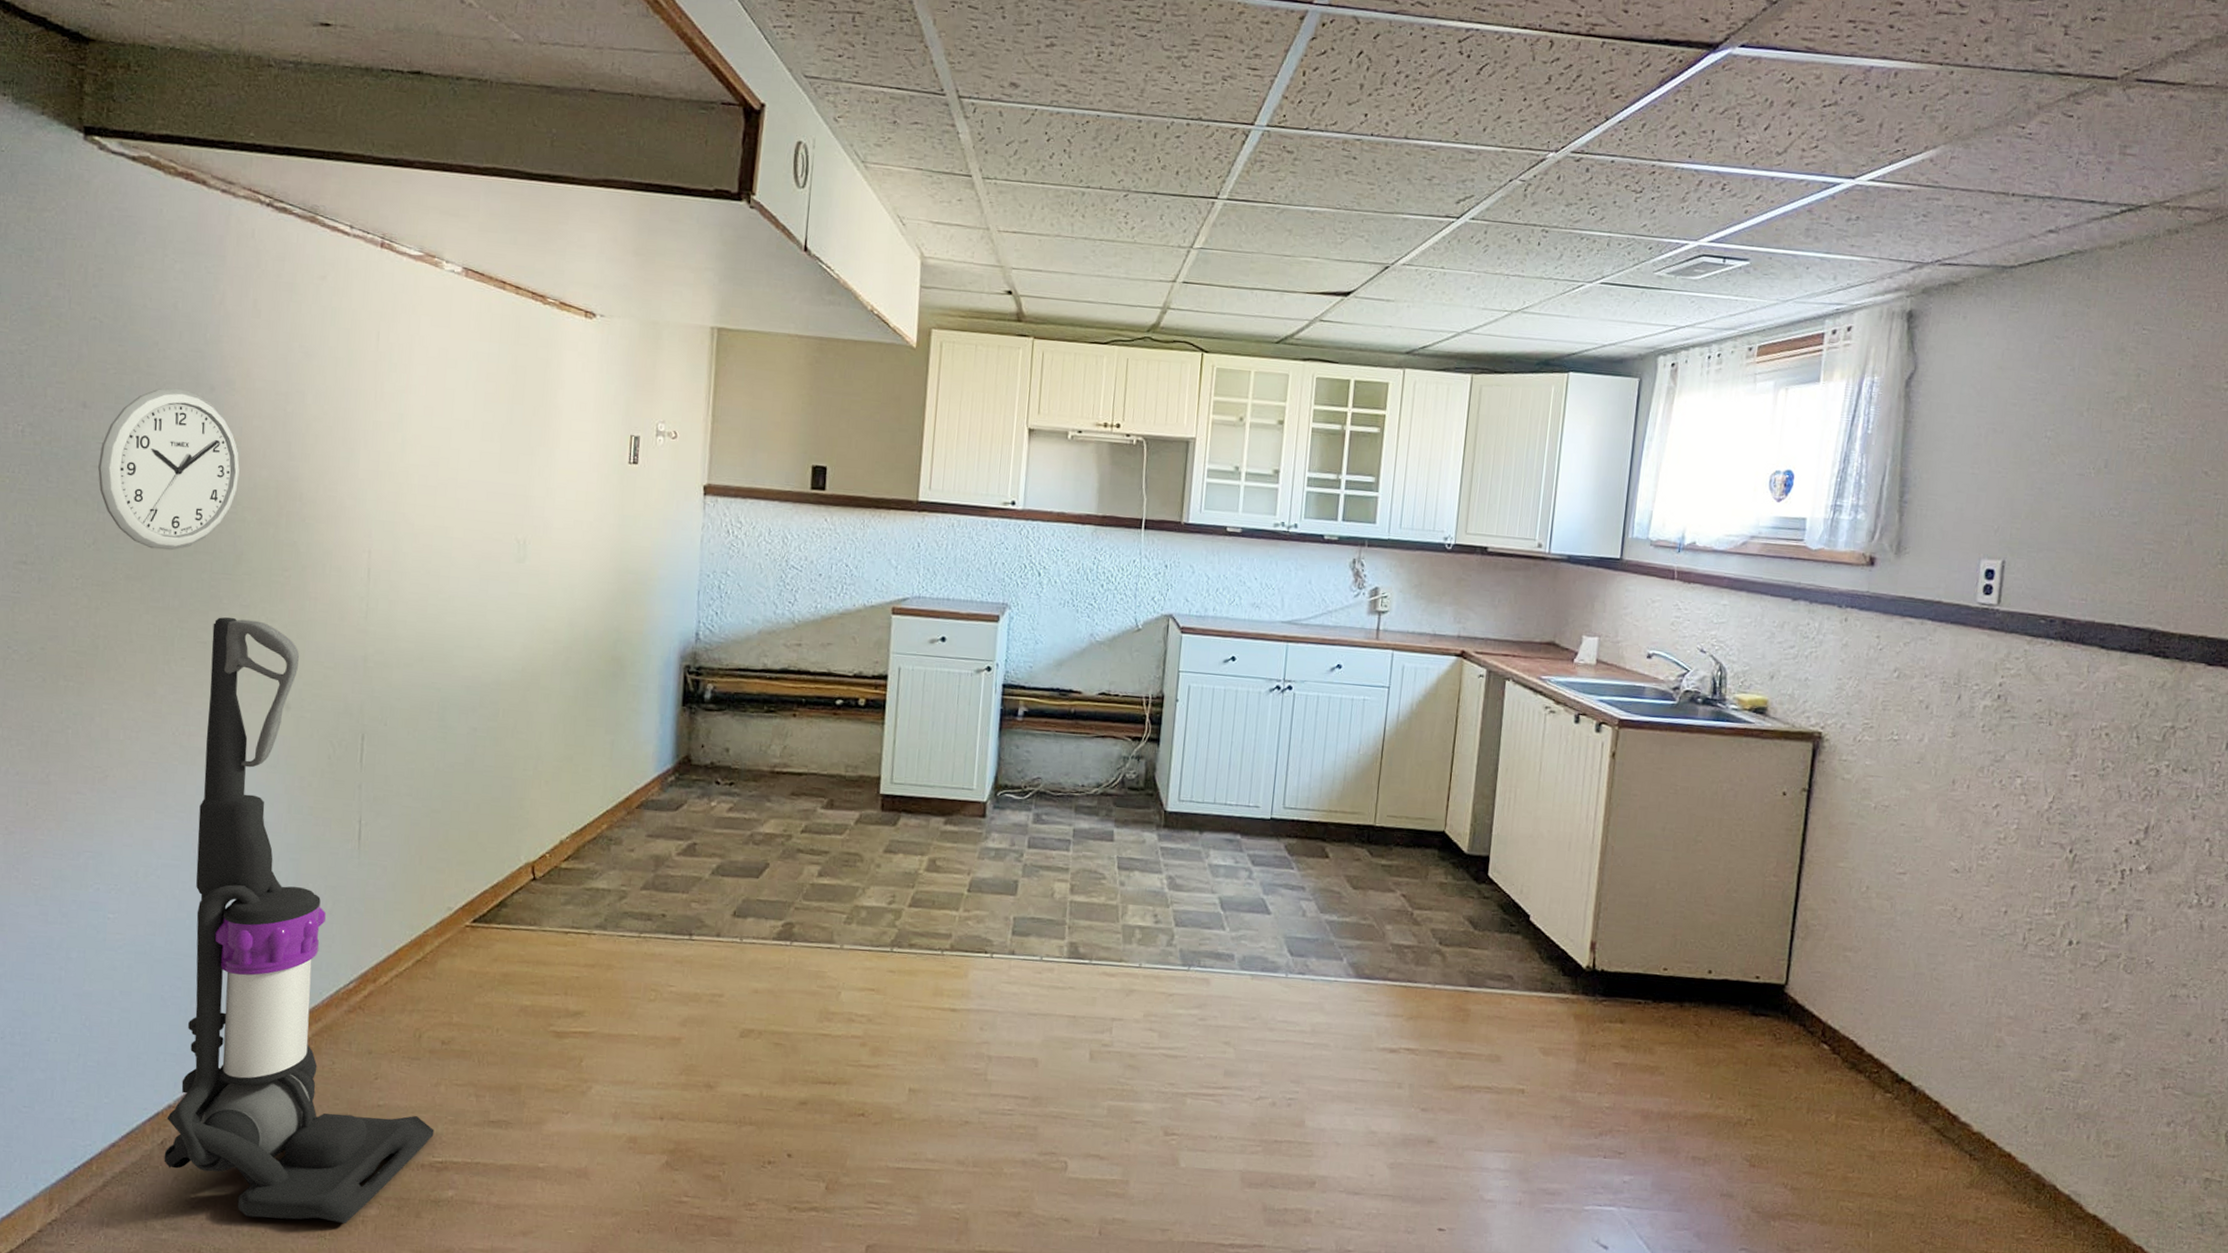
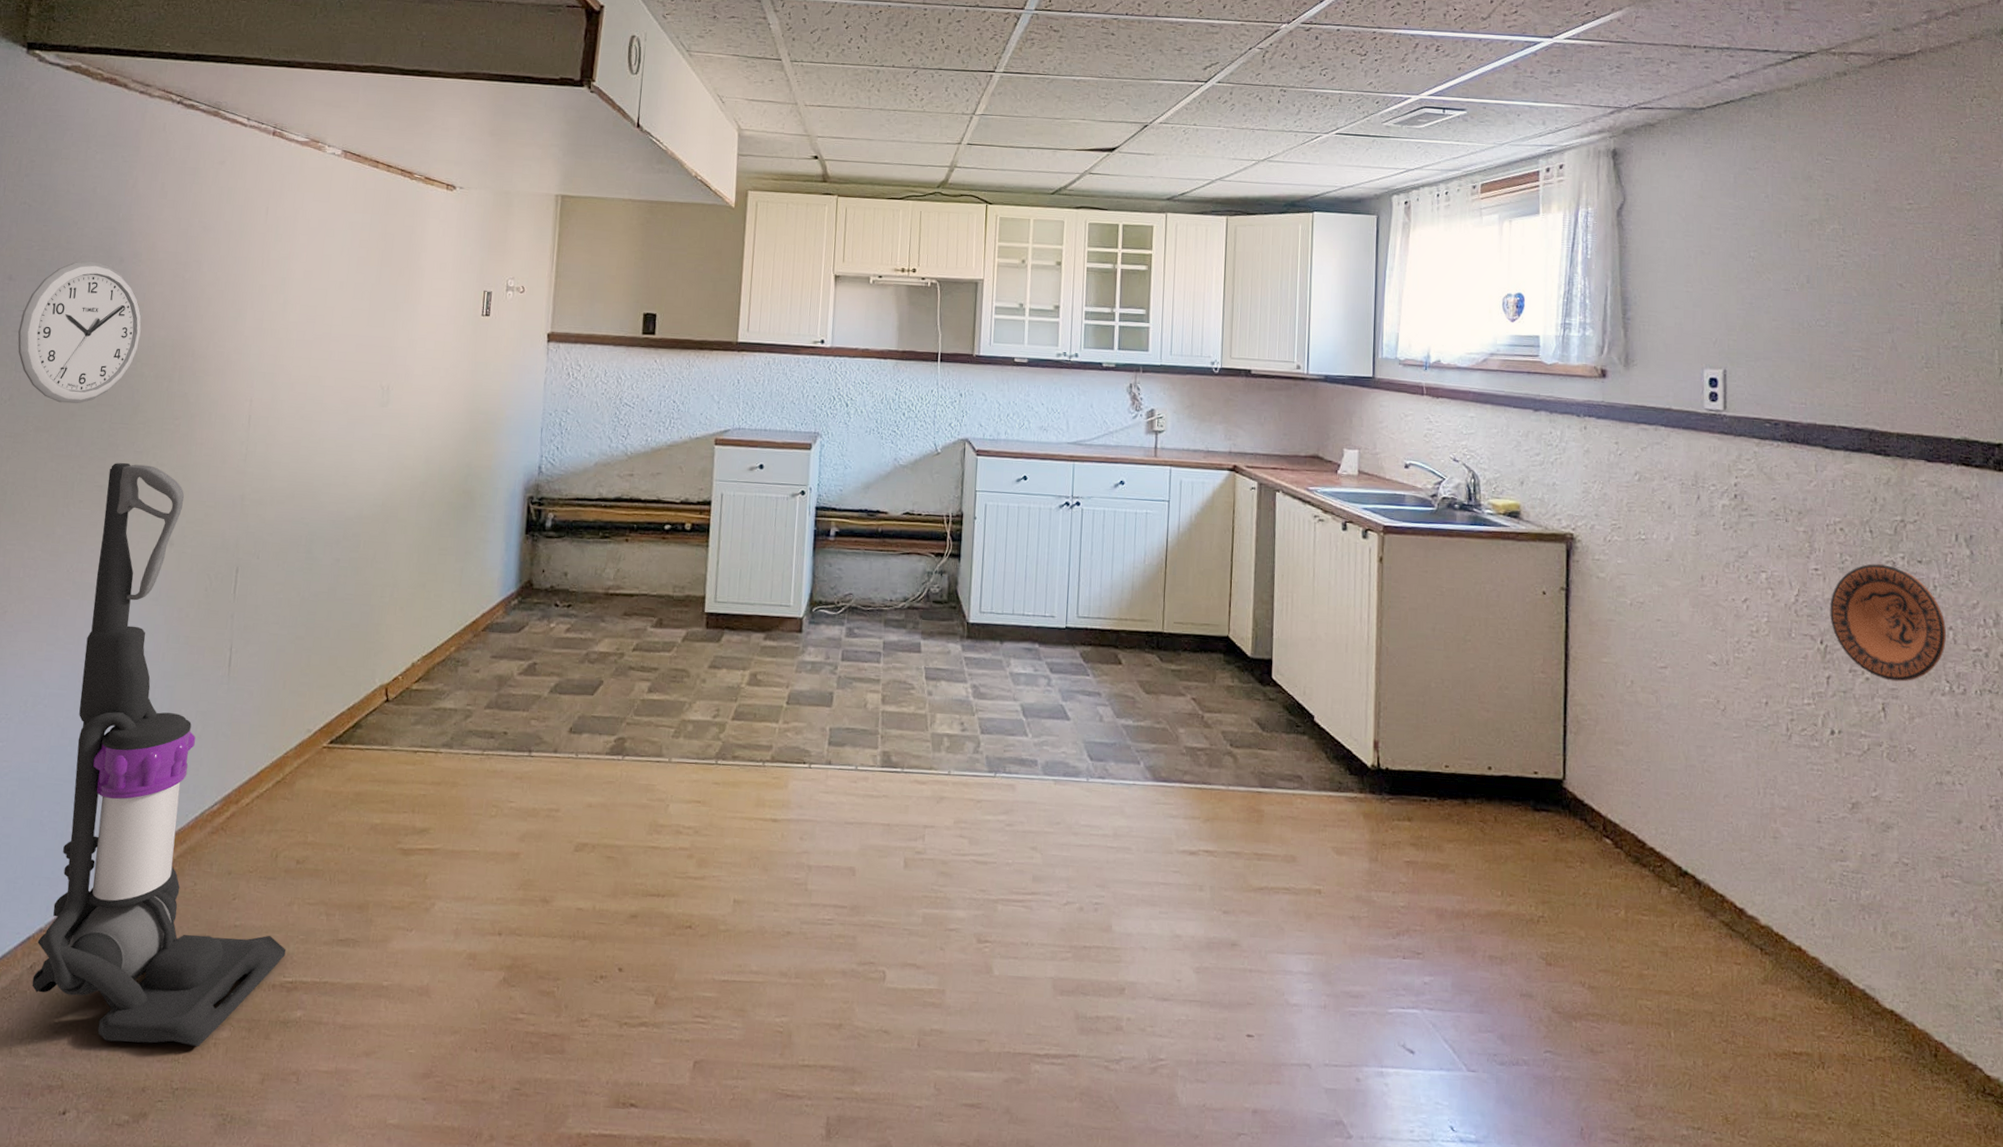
decorative plate: none [2083,771,2203,894] -> present [1830,563,1946,682]

